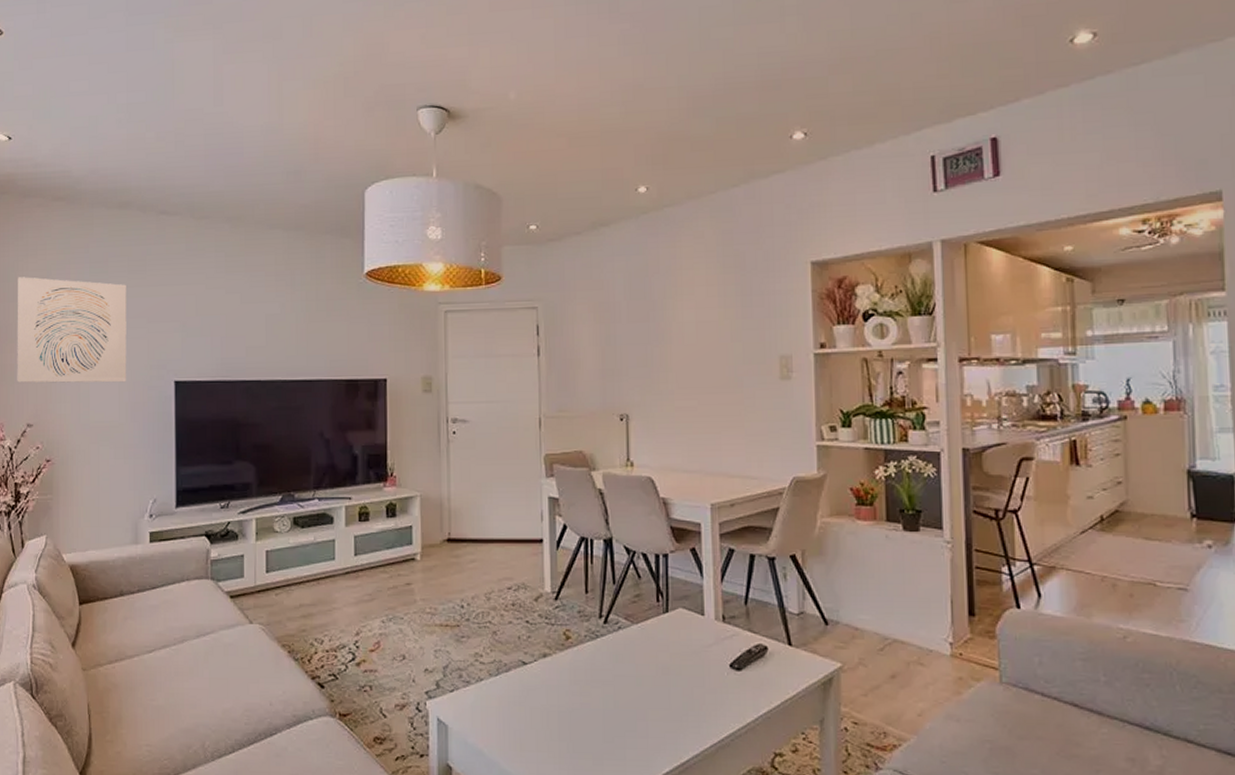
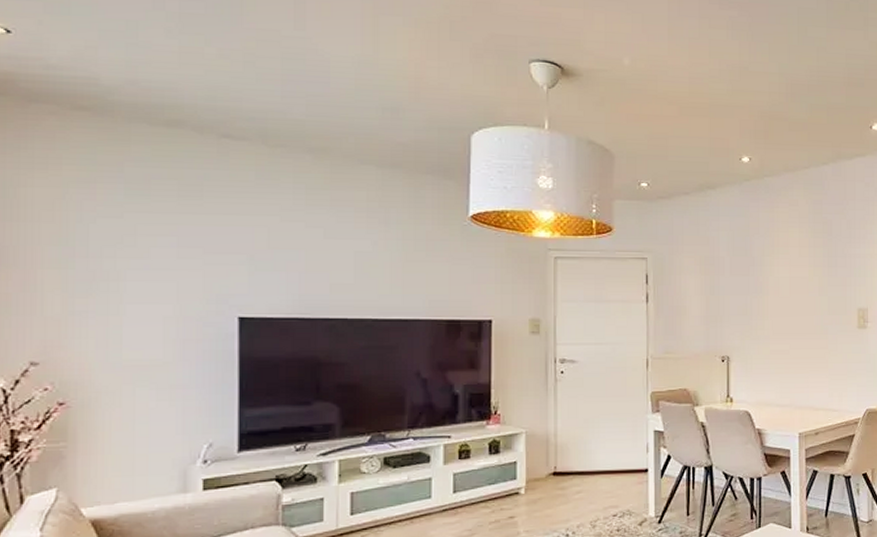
wall art: present [17,277,127,383] -> none [15,193,175,317]

